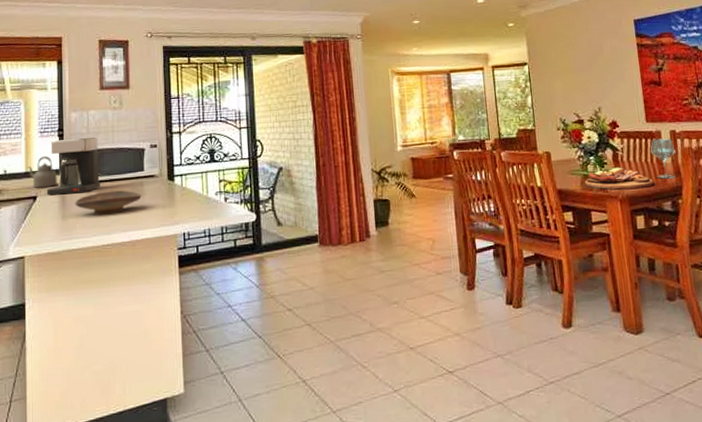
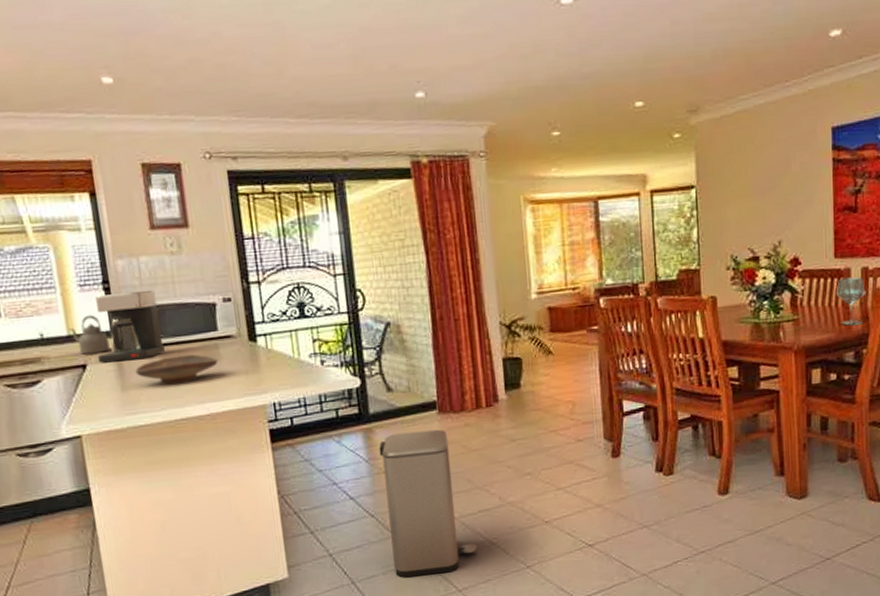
pedal bin: none [268,260,350,398] -> present [379,429,477,578]
food platter: present [585,167,654,190] -> none [755,313,837,340]

